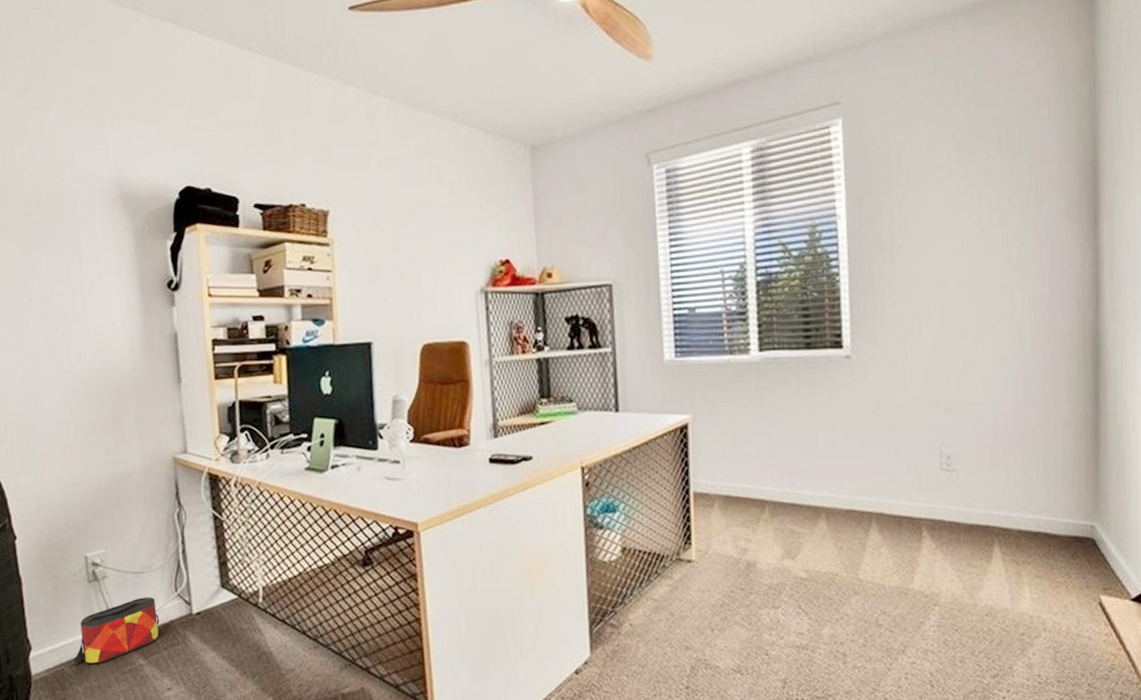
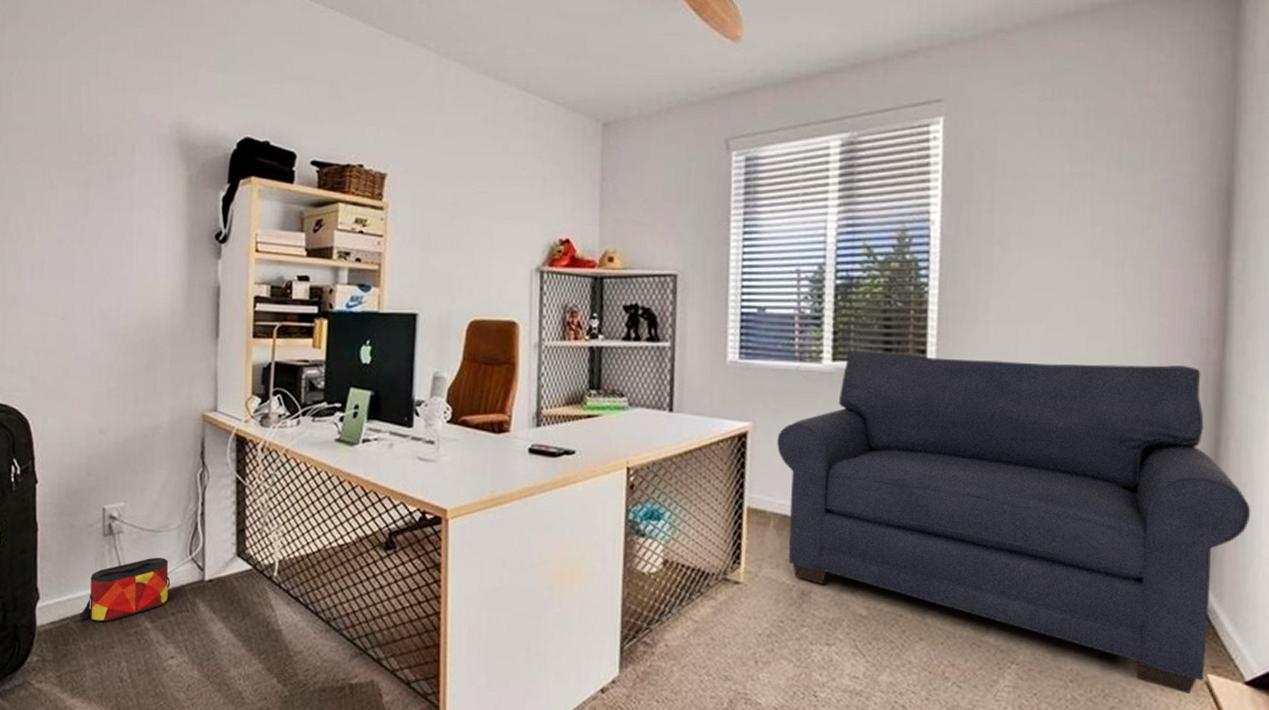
sofa: none [715,327,1129,615] -> present [777,351,1251,694]

